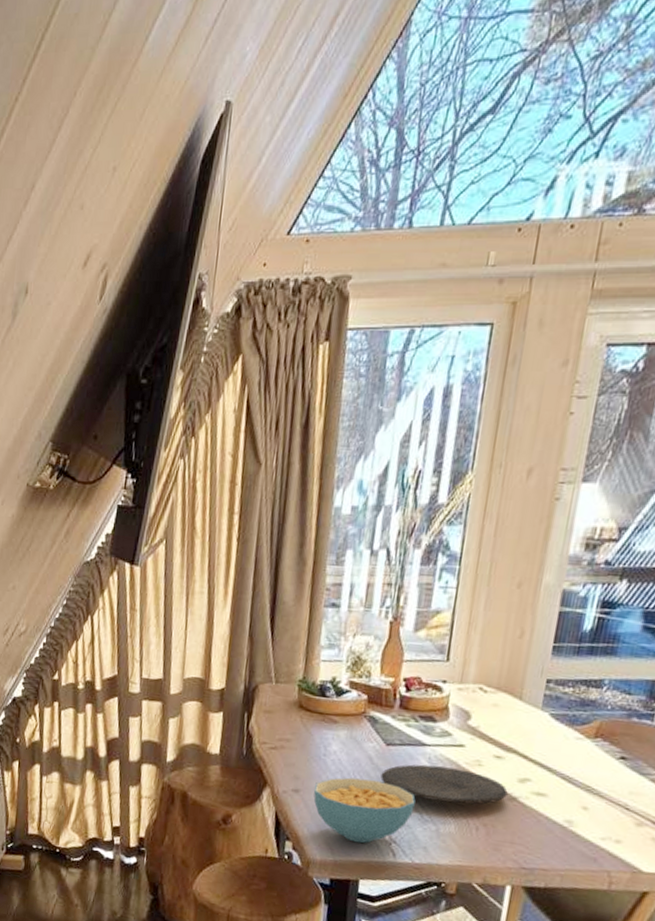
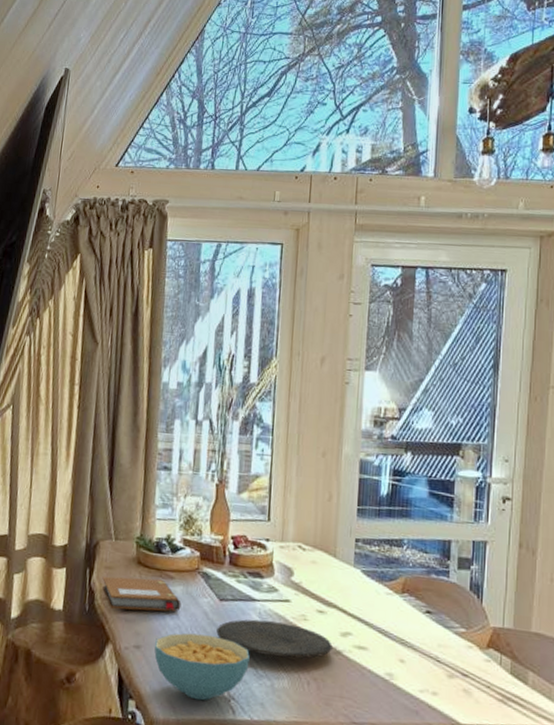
notebook: none [260,720,345,757] -> present [101,576,181,612]

